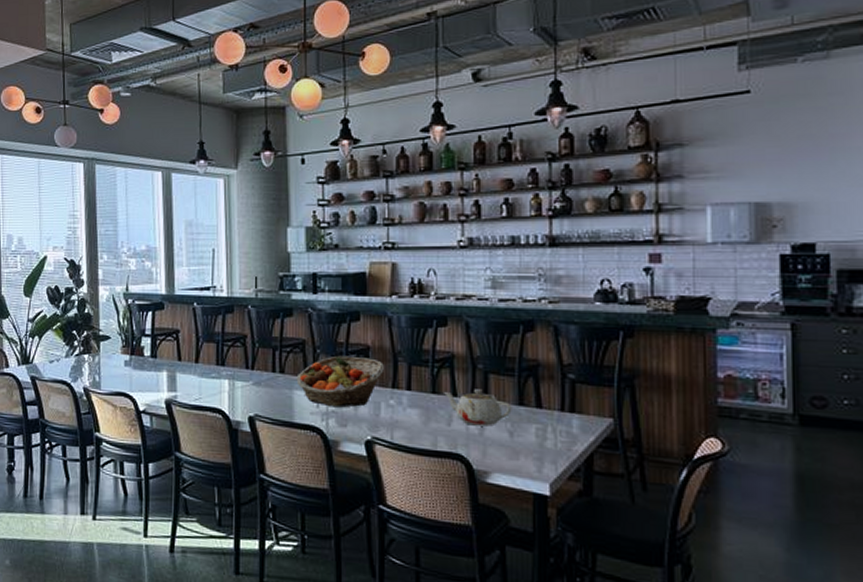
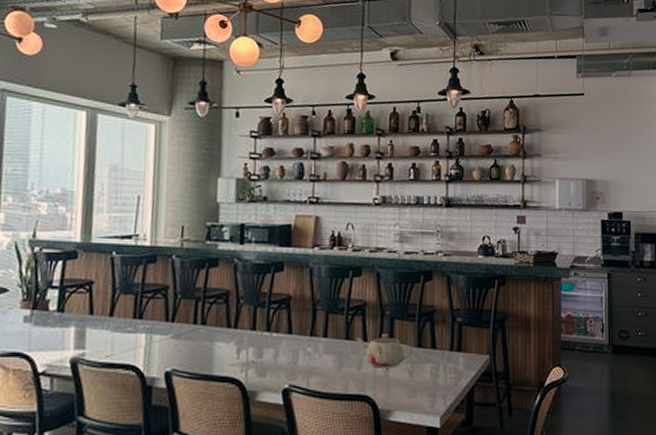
fruit basket: present [296,355,384,408] -> none [218,305,304,357]

